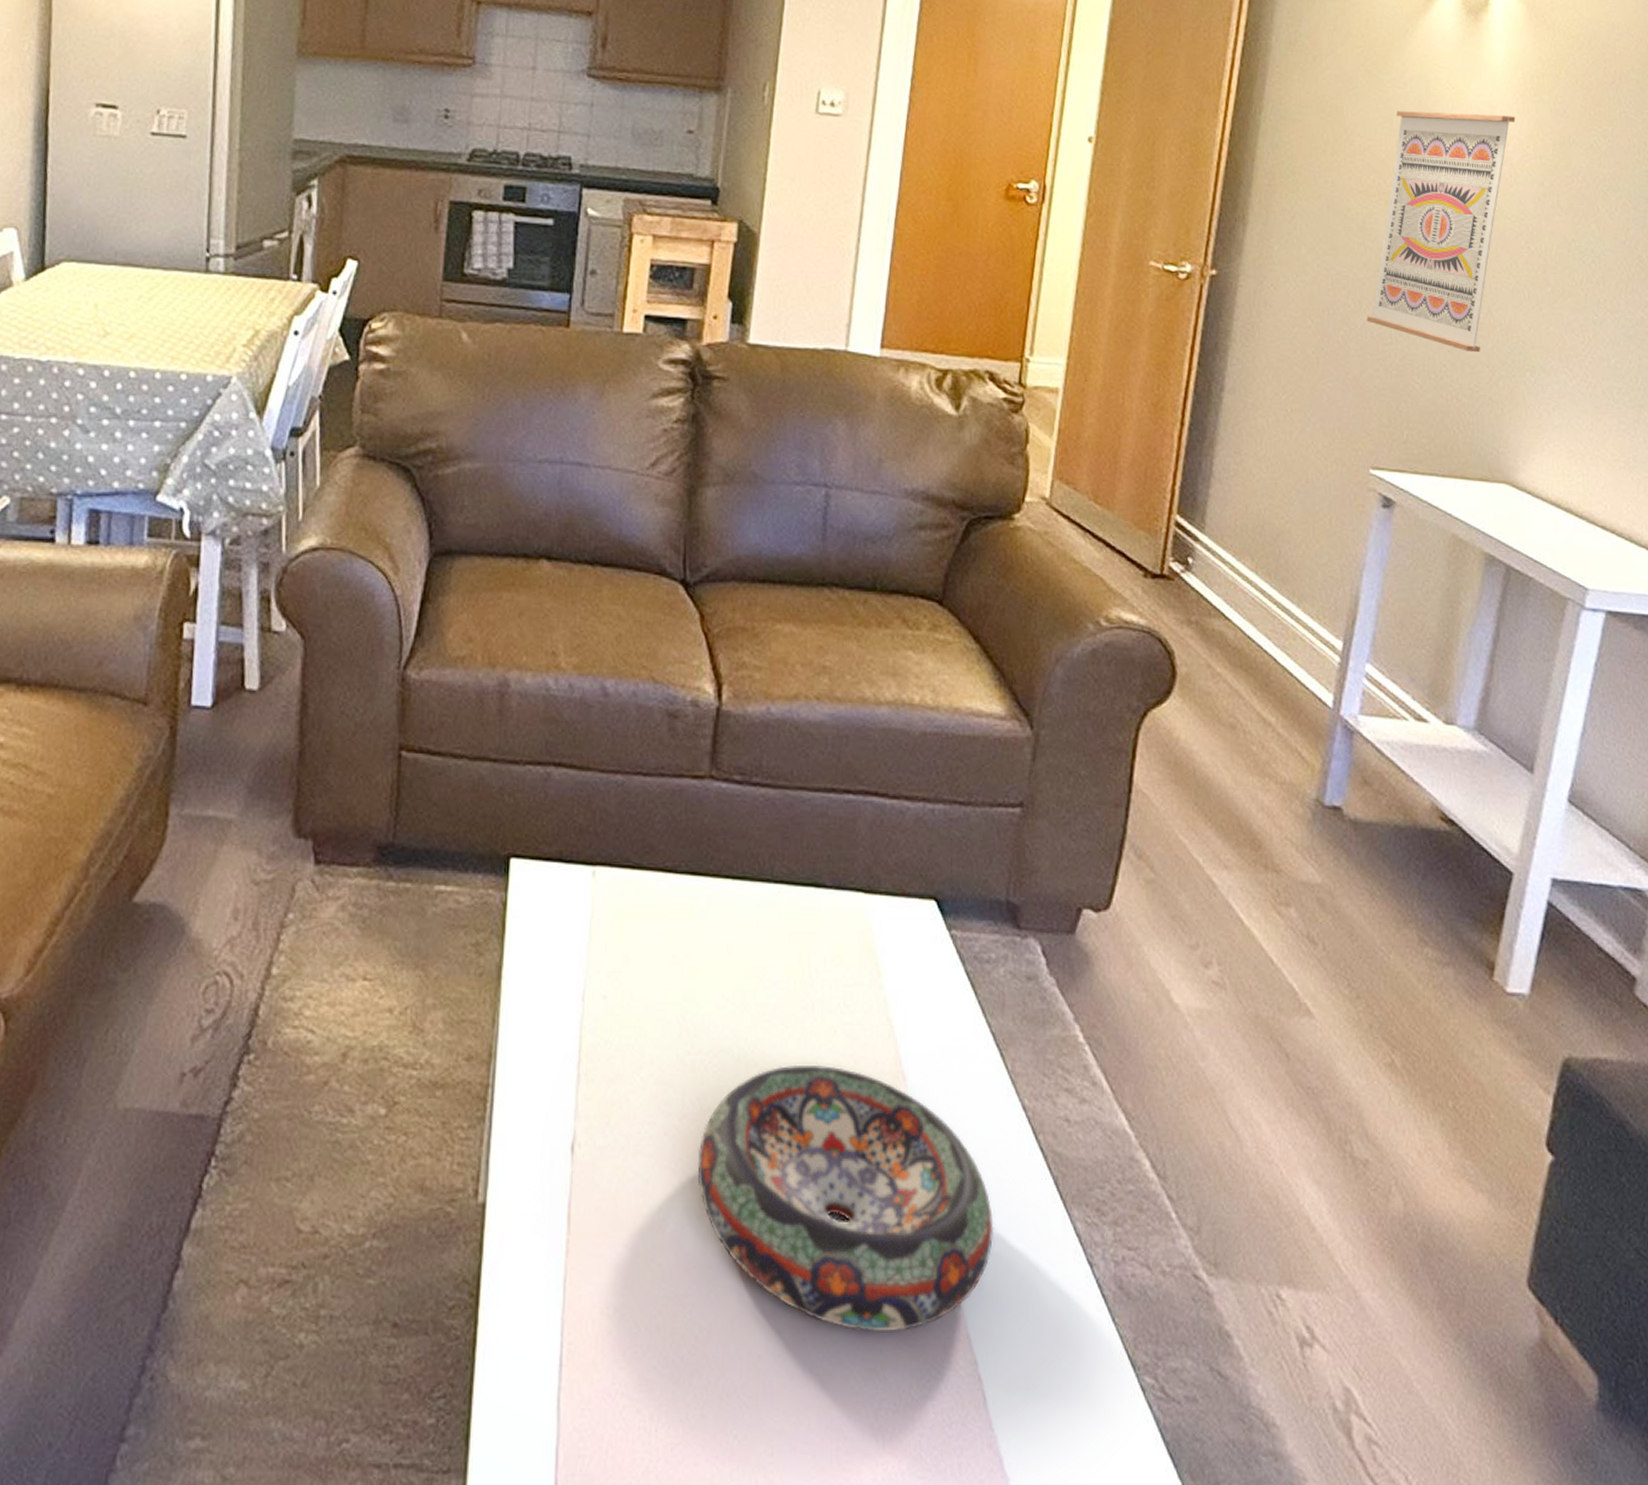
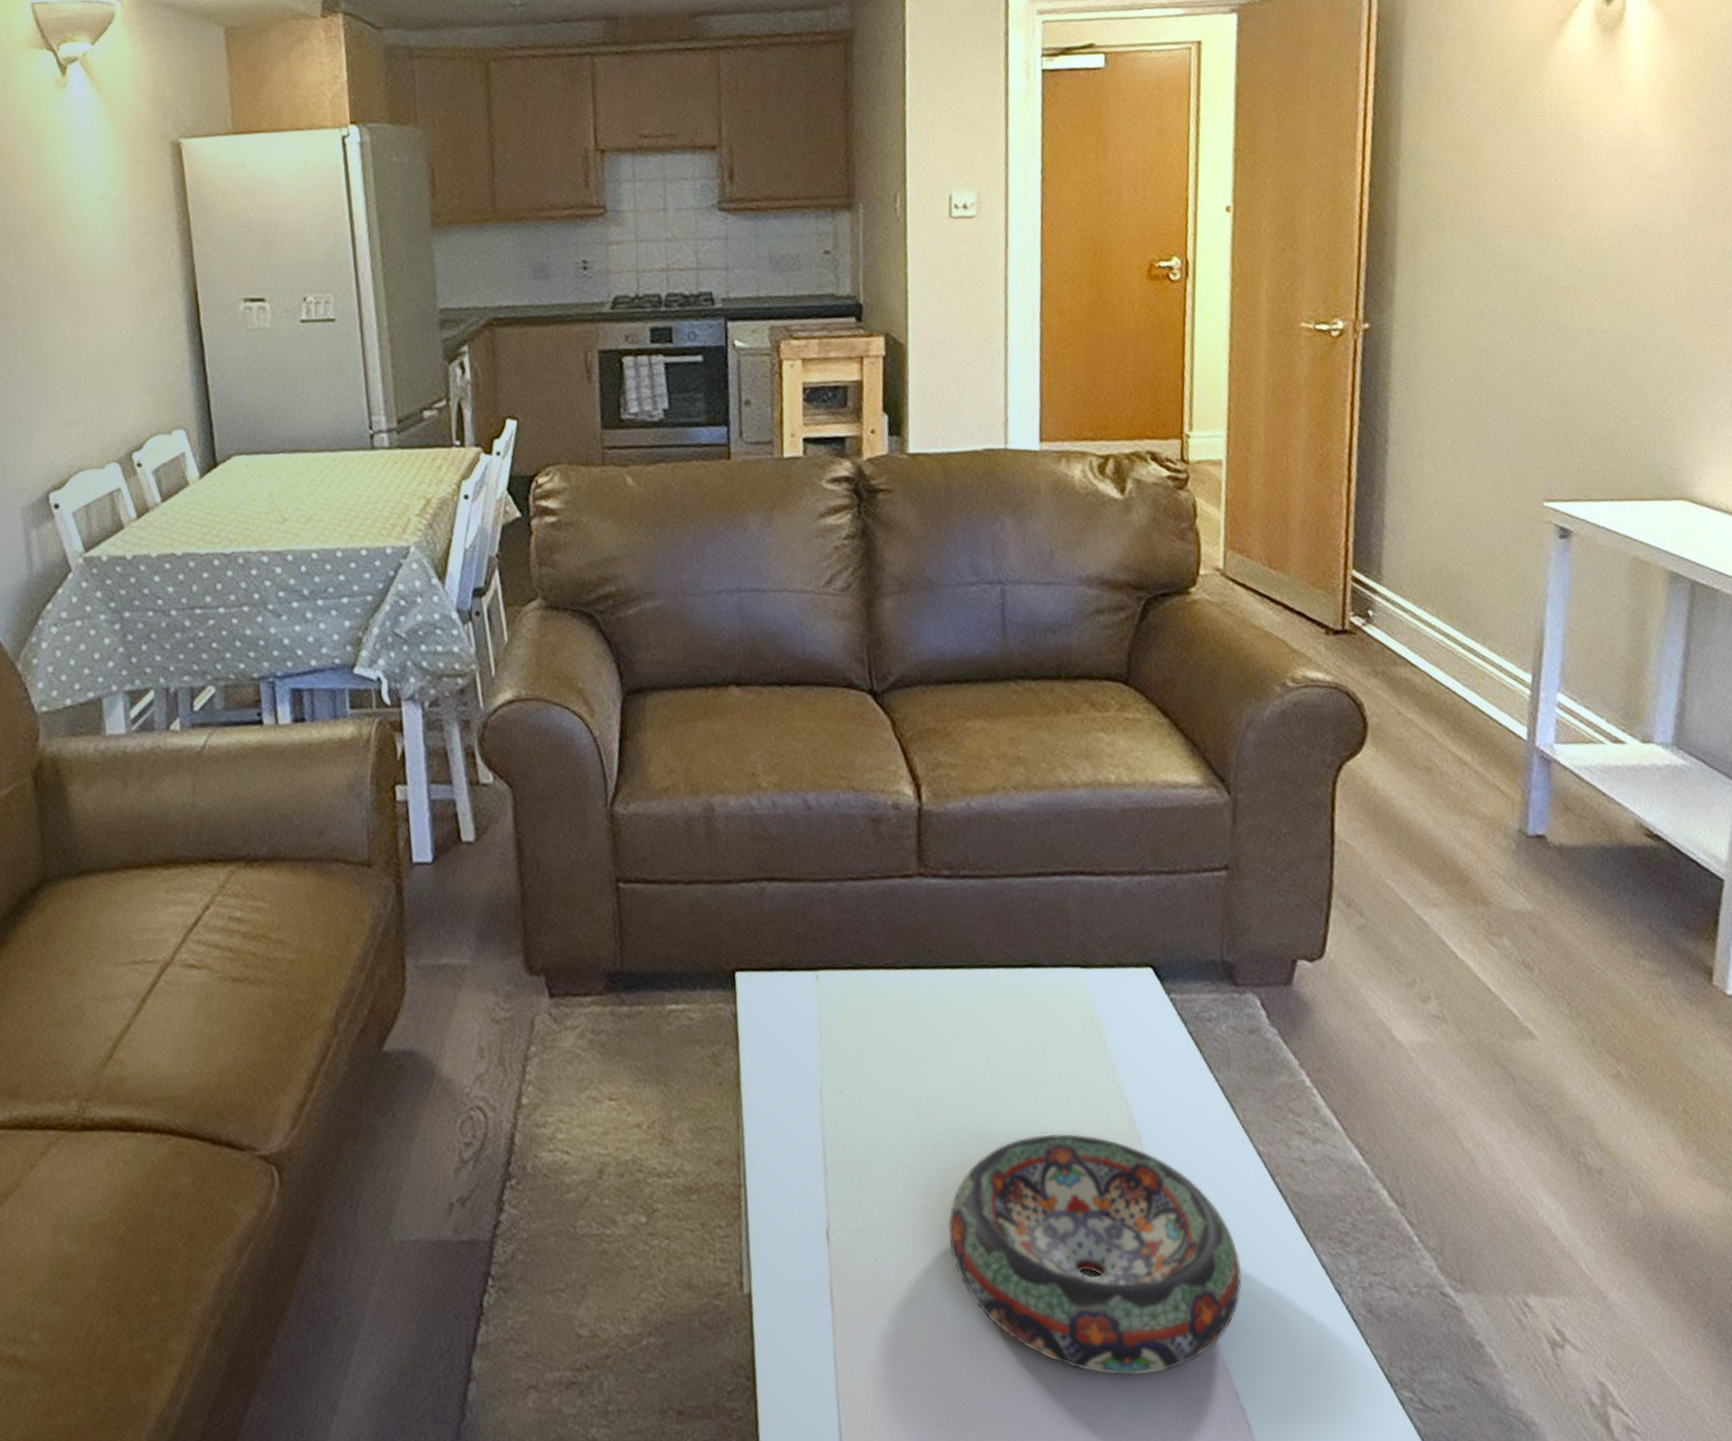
wall art: present [1367,111,1516,352] -> none [1526,130,1662,373]

